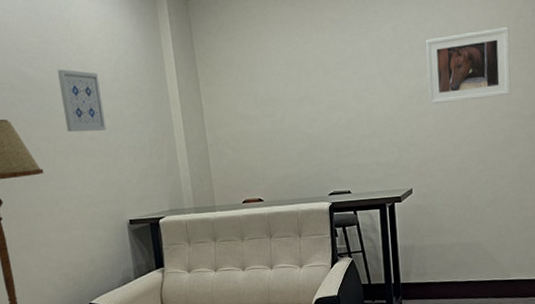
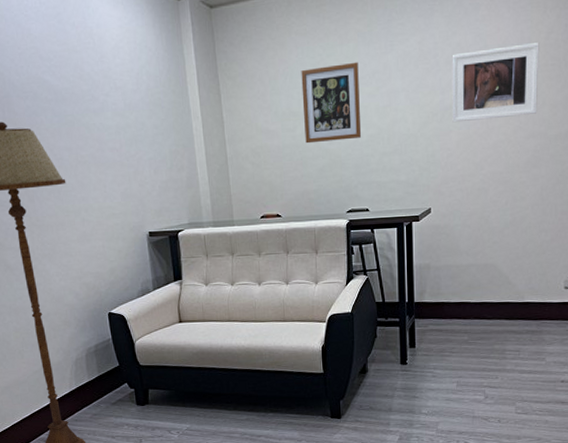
wall art: present [57,69,106,132] -> none [79,78,128,143]
wall art: none [278,48,341,129] -> present [301,61,362,144]

